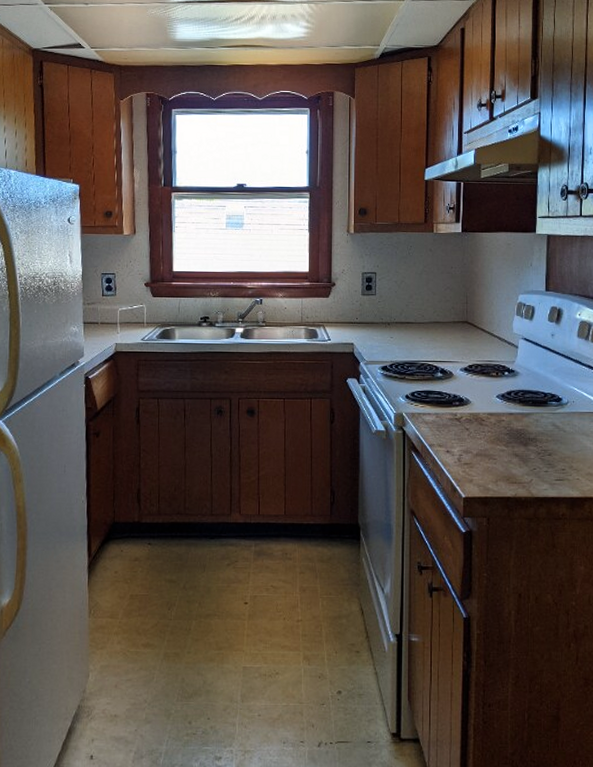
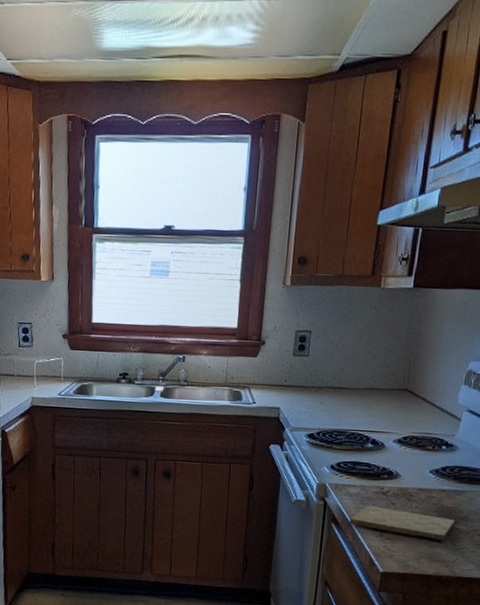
cutting board: none [428,432,525,464] -> present [349,505,455,542]

